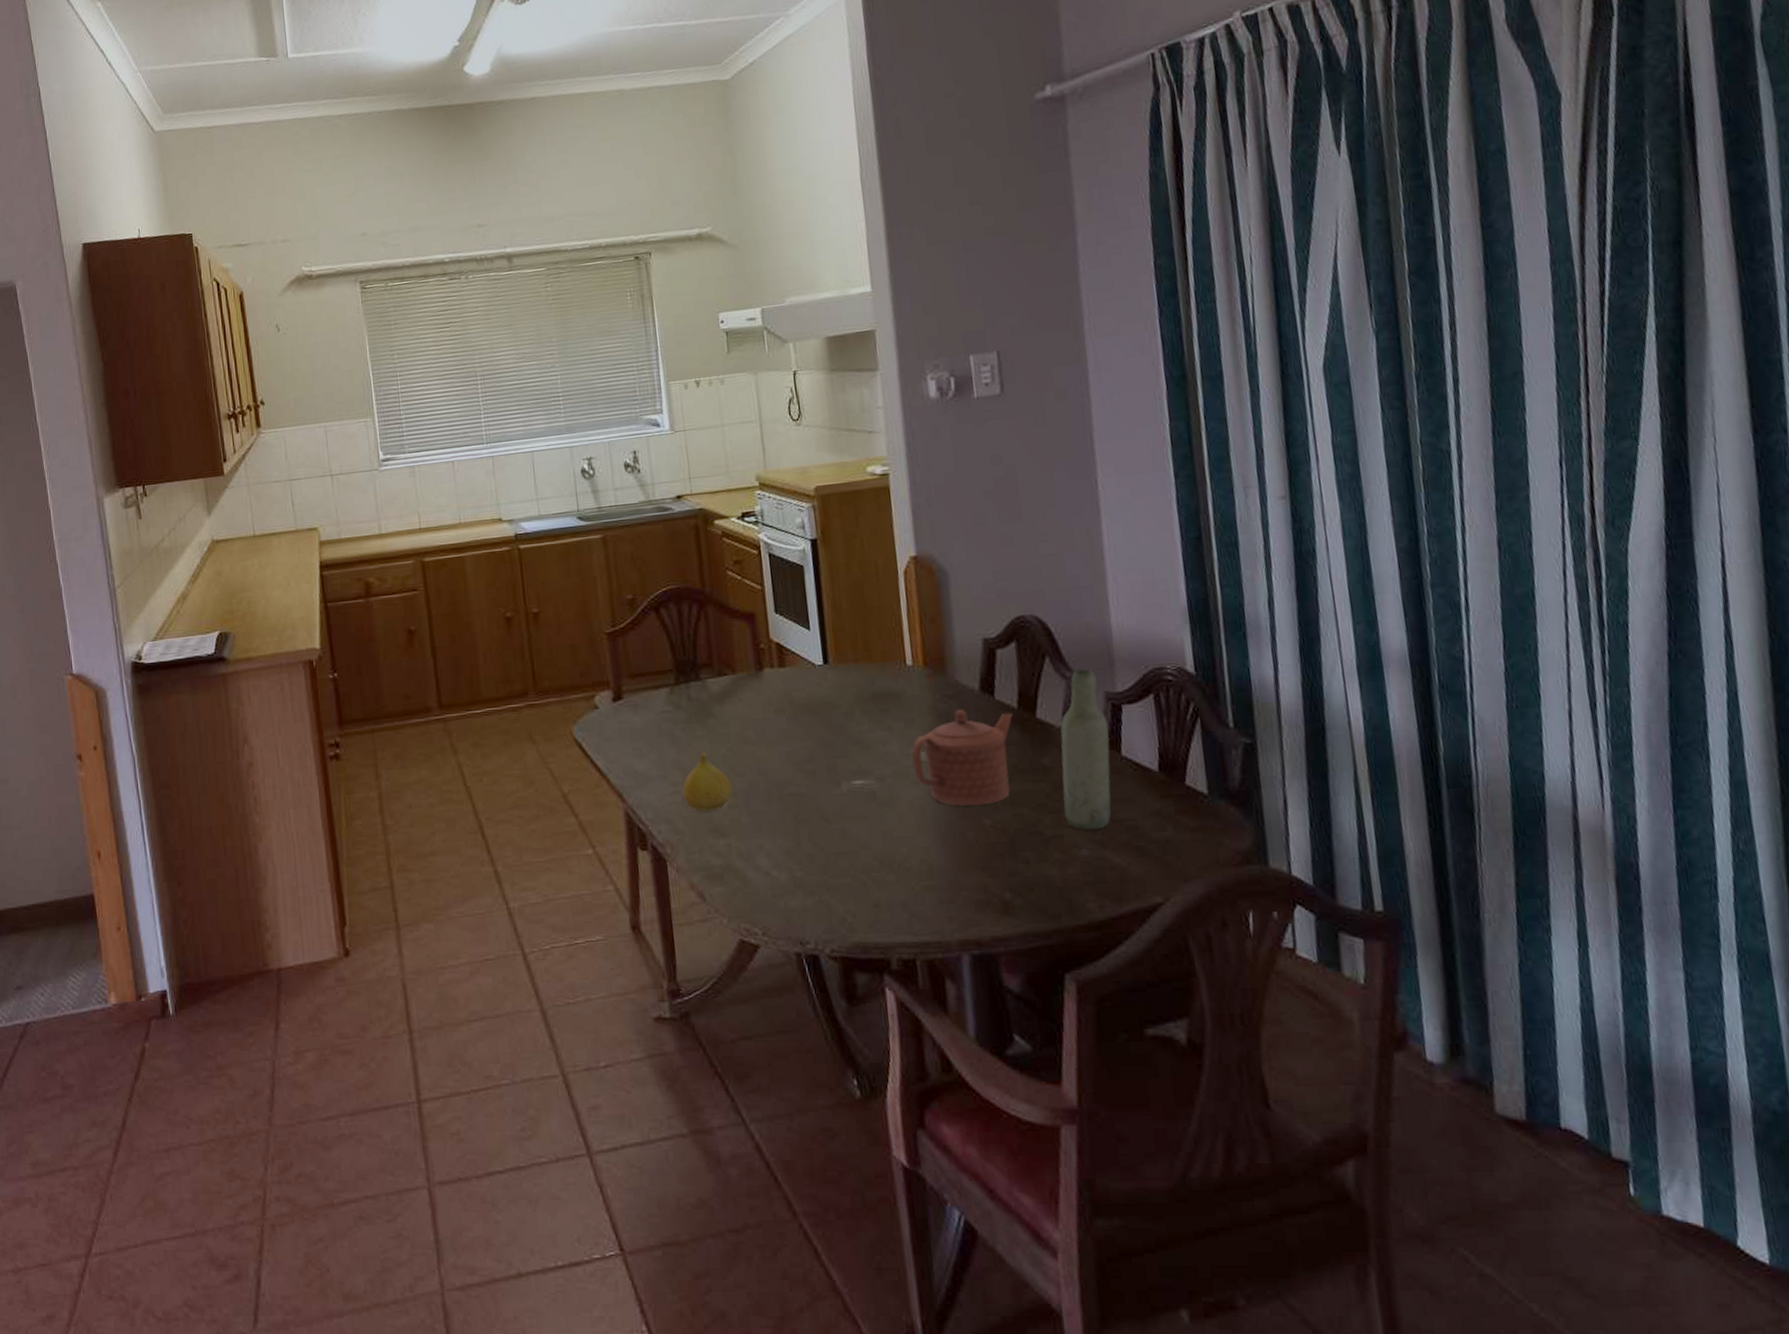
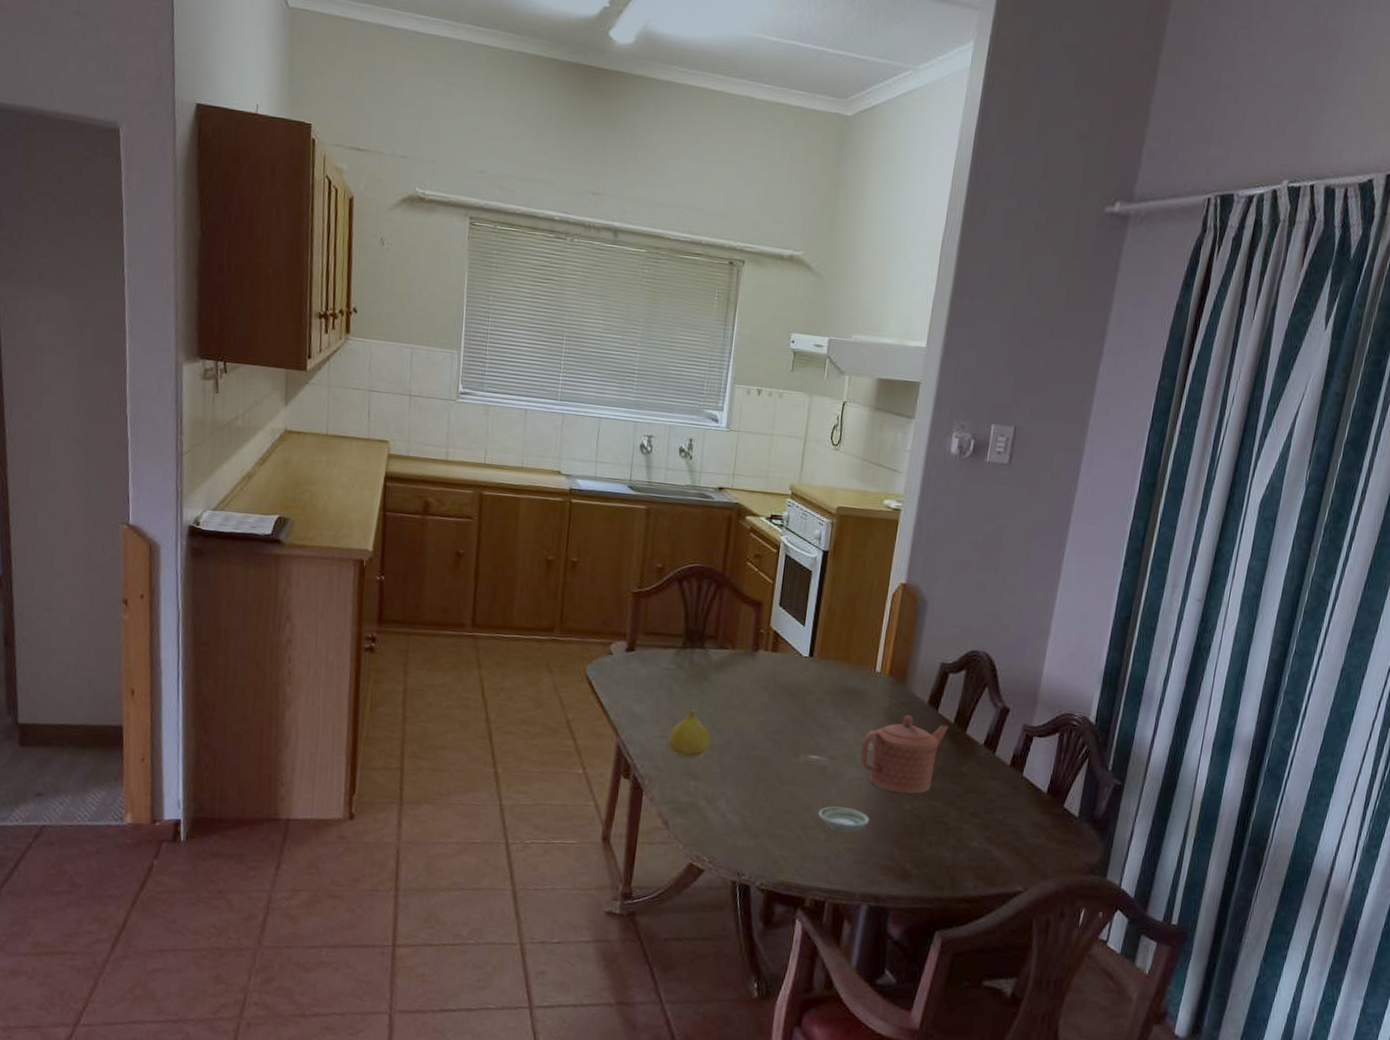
saucer: none [880,836,946,868] -> present [818,805,870,833]
bottle: present [1060,669,1111,830] -> none [967,702,1020,829]

